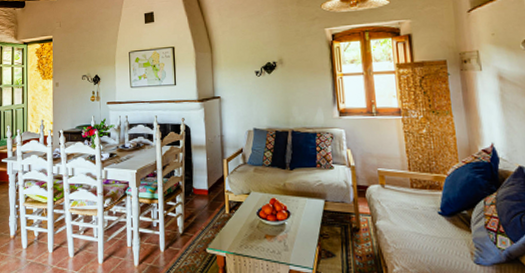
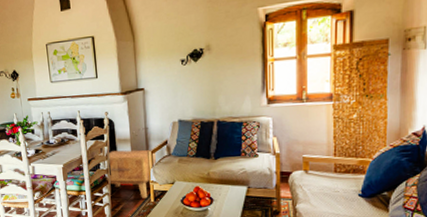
side table: none [182,157,233,209] -> present [107,149,157,199]

